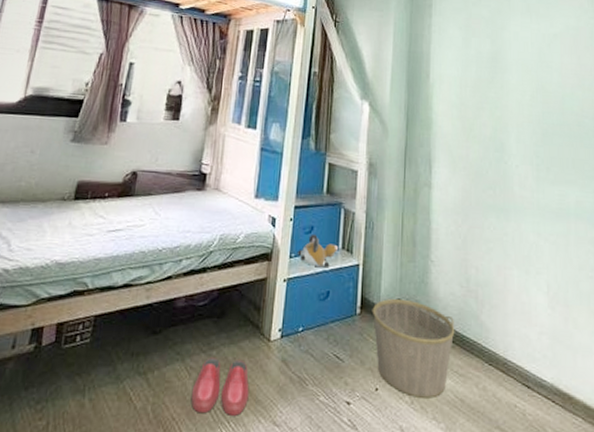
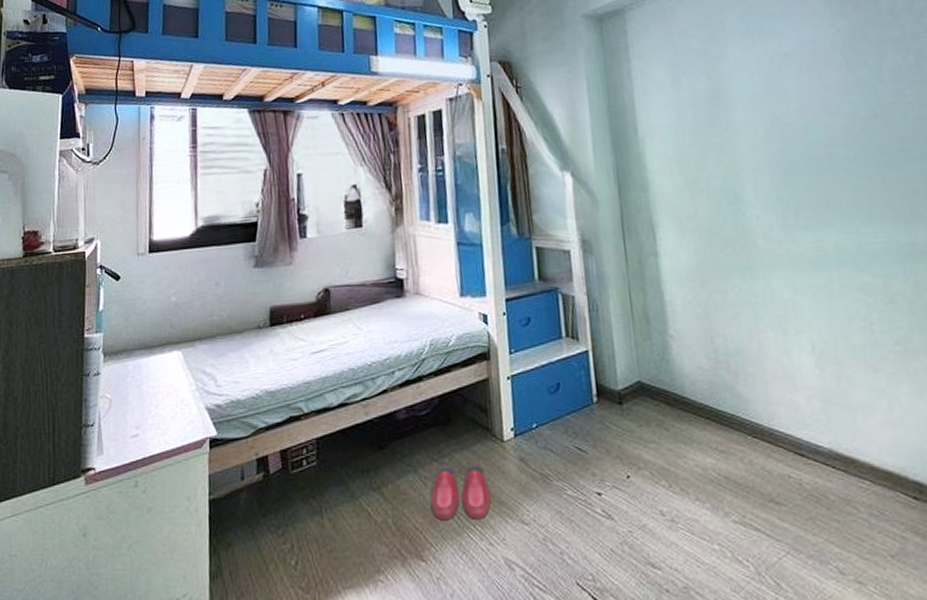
plush toy: present [298,234,339,268] -> none [517,325,562,359]
basket: present [372,298,455,399] -> none [610,380,709,480]

